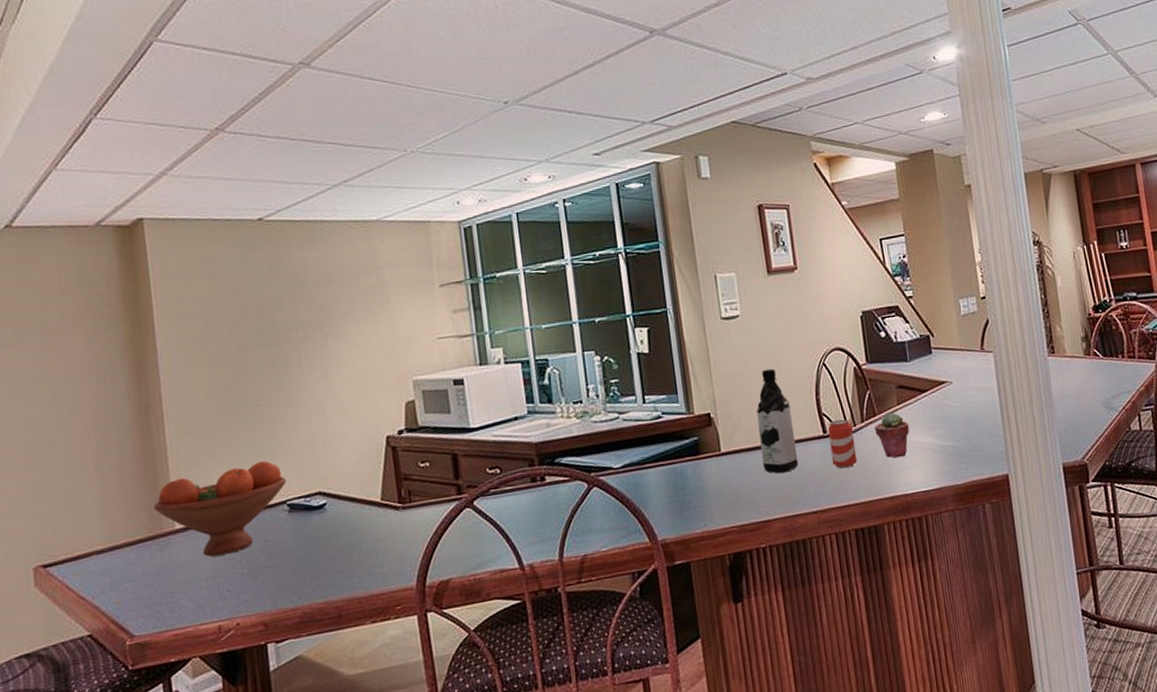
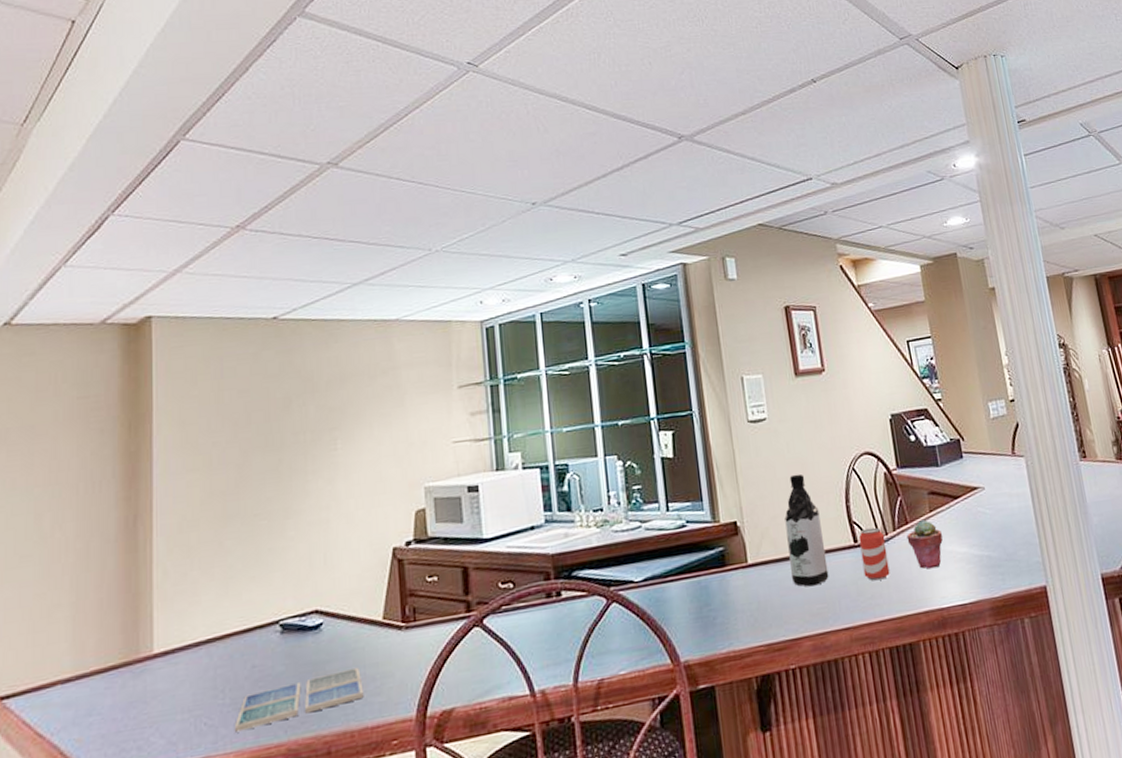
fruit bowl: present [153,460,287,557] -> none [131,575,281,686]
drink coaster: none [253,542,368,598] -> present [234,667,364,732]

